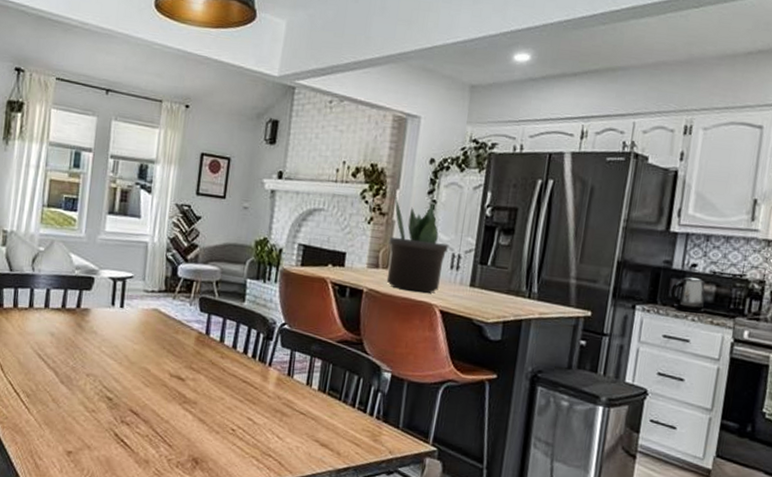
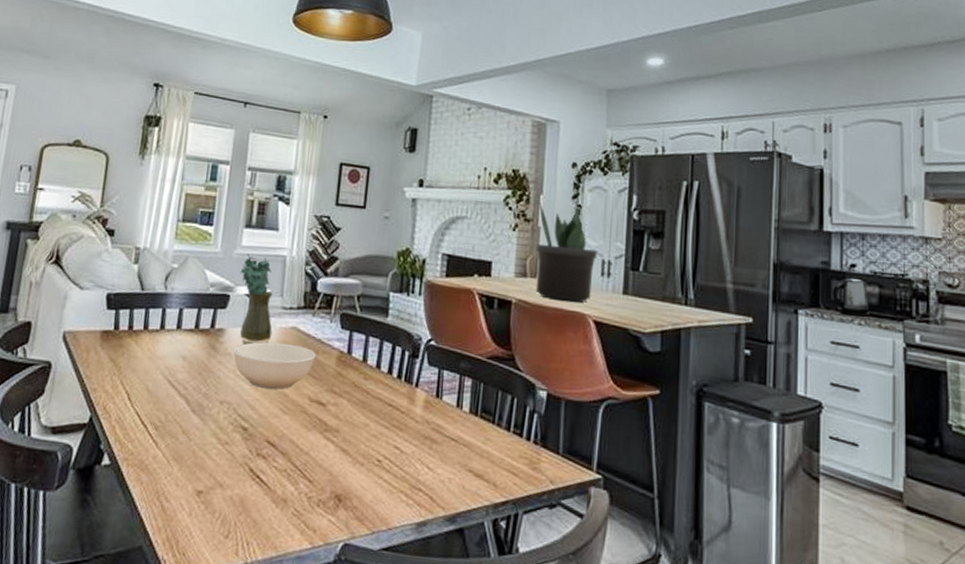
bowl: none [98,321,176,365] -> present [233,342,316,390]
vase: none [103,239,135,325] -> present [240,253,273,346]

